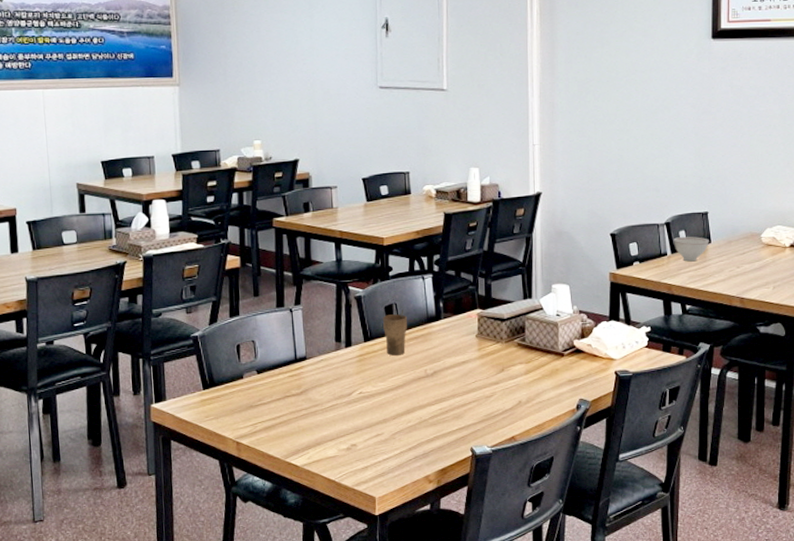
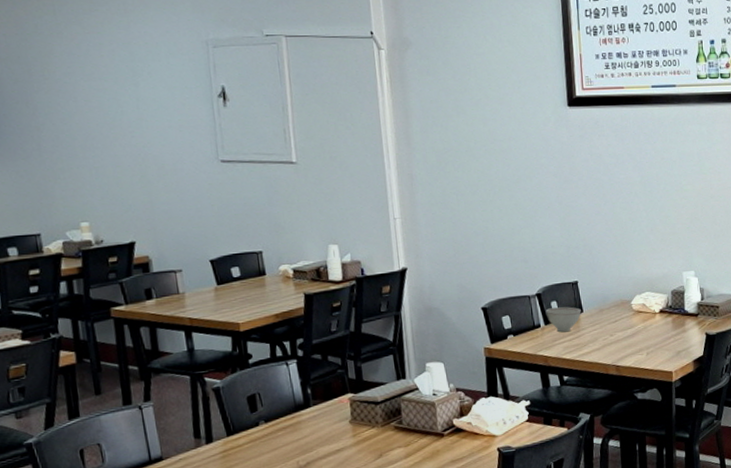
cup: present [383,309,408,357] -> none [246,399,274,450]

